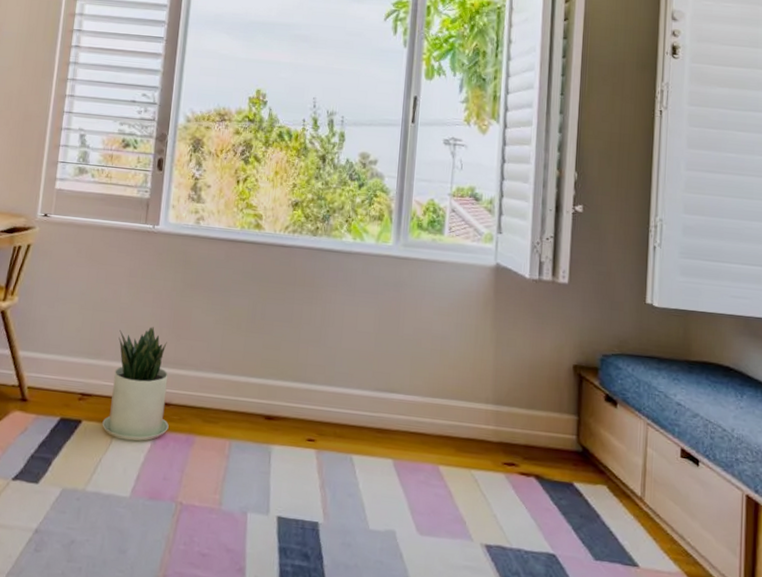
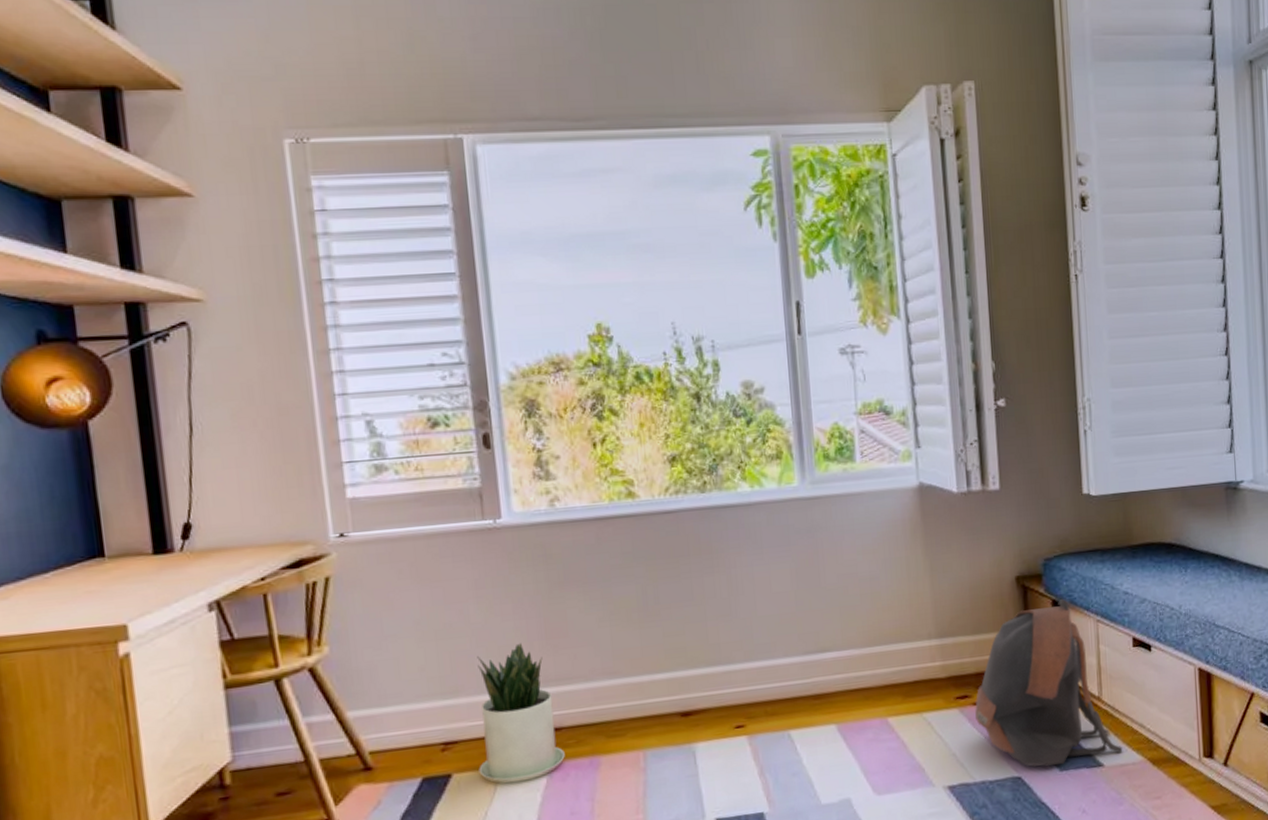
backpack: none [519,394,660,558] -> present [975,598,1123,767]

